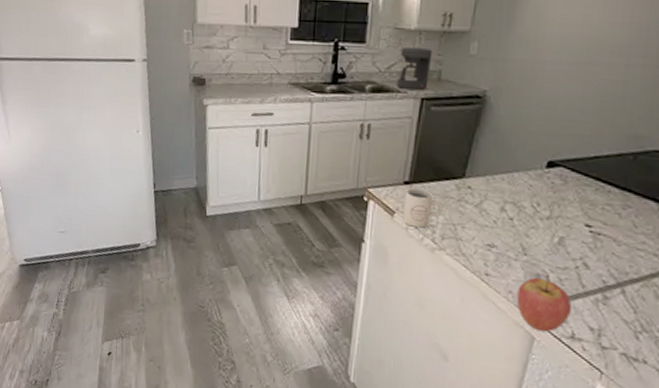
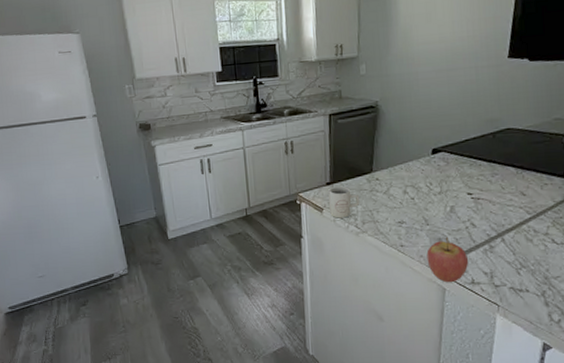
coffee maker: present [396,46,433,91] -> none [307,74,333,110]

